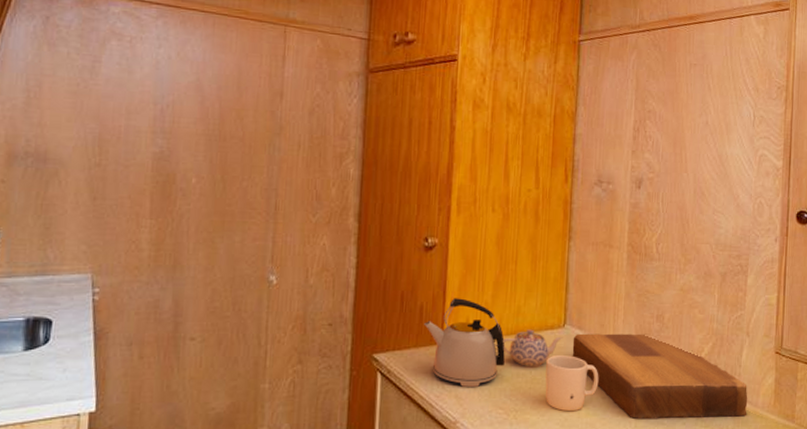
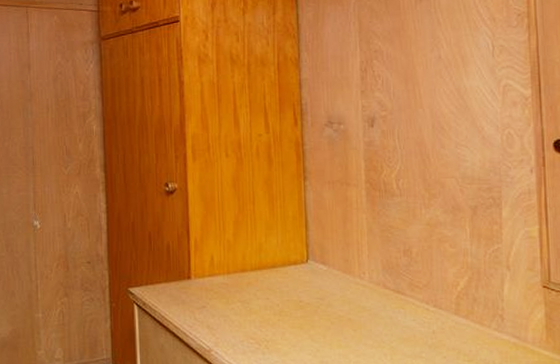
kettle: present [424,298,505,387] -> none [172,237,251,318]
teapot: present [503,329,563,366] -> none [248,265,307,300]
mug: present [545,354,599,412] -> none [293,288,348,343]
cutting board: present [572,333,748,419] -> none [317,268,516,352]

